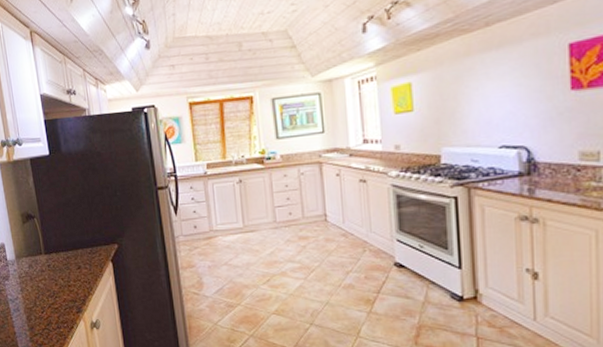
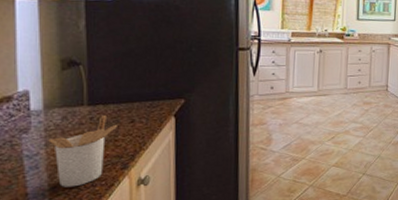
utensil holder: none [22,263,68,328] -> present [48,116,117,187]

